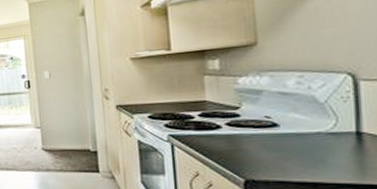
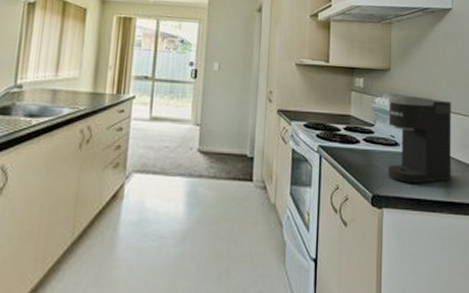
coffee maker: none [256,66,368,166] -> present [387,94,451,183]

